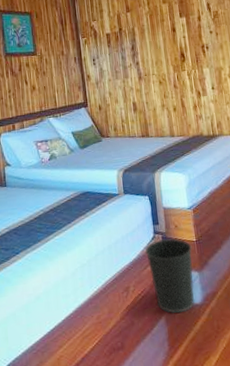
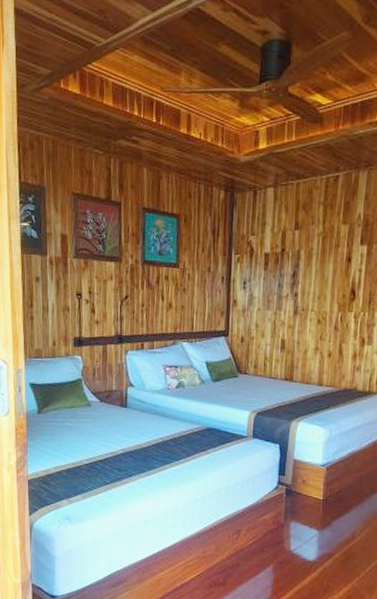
wastebasket: present [145,238,195,314] -> none [264,491,317,566]

